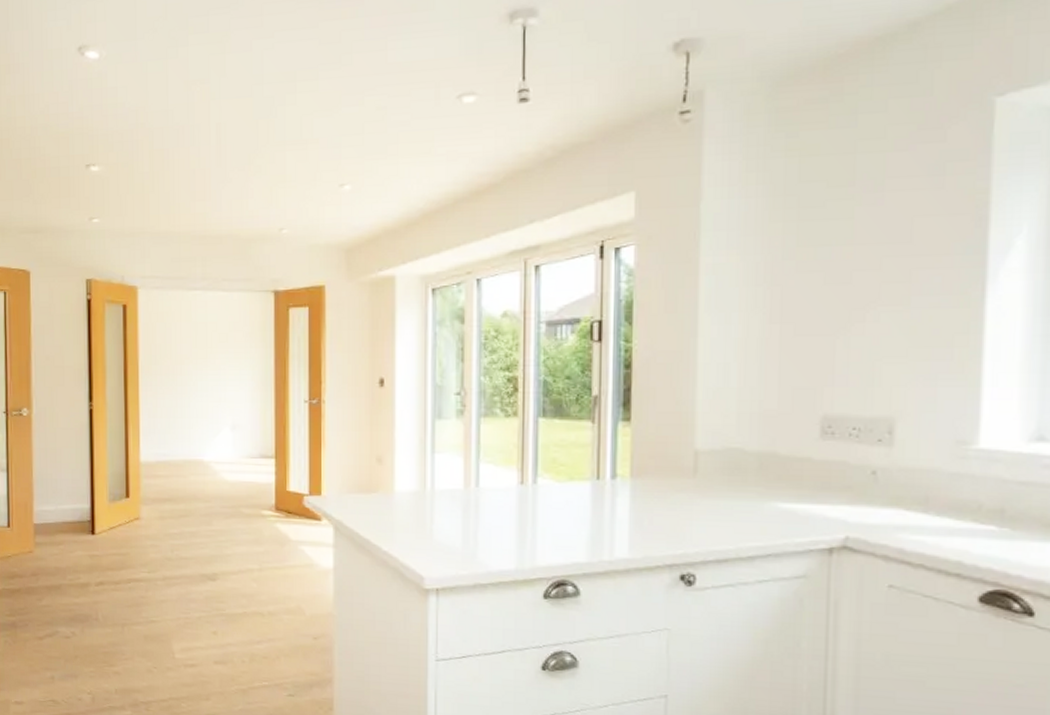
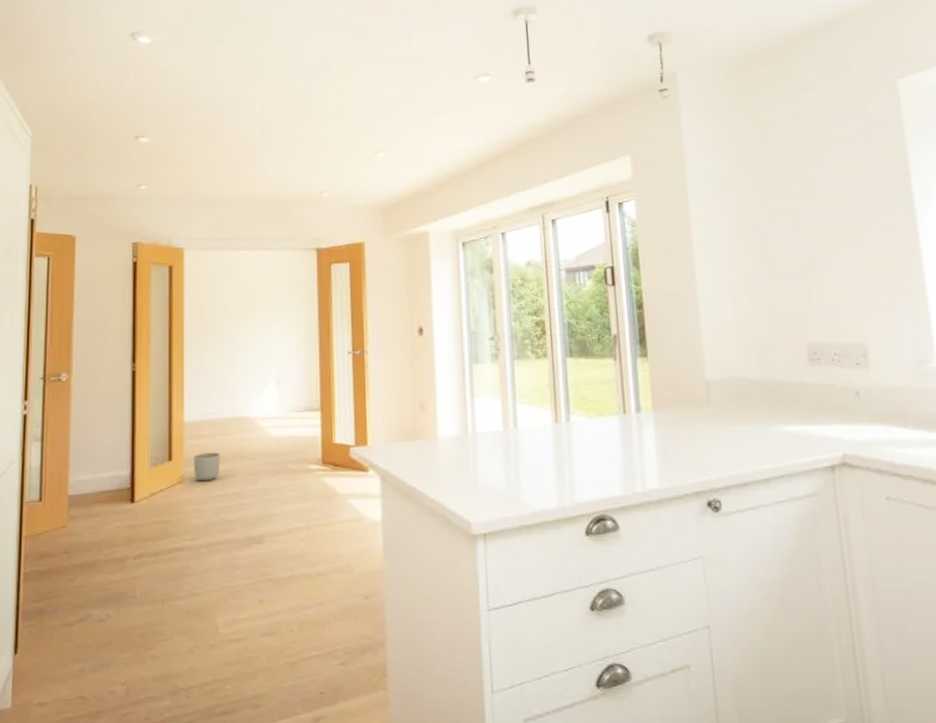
planter: none [149,492,176,520] -> present [193,452,221,481]

